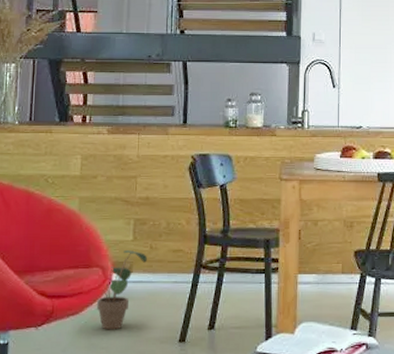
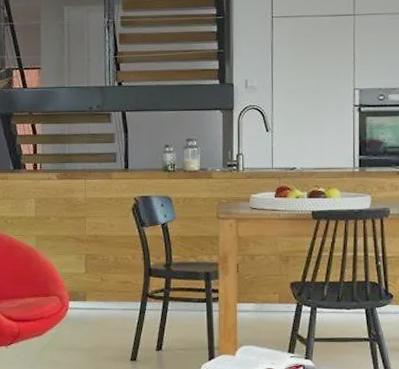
potted plant: present [97,250,147,330] -> none [57,282,99,349]

